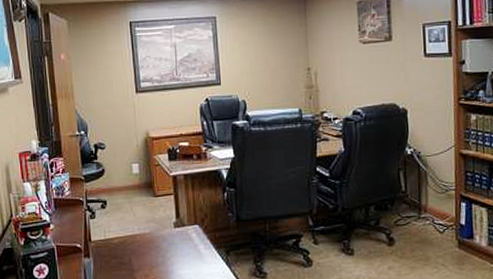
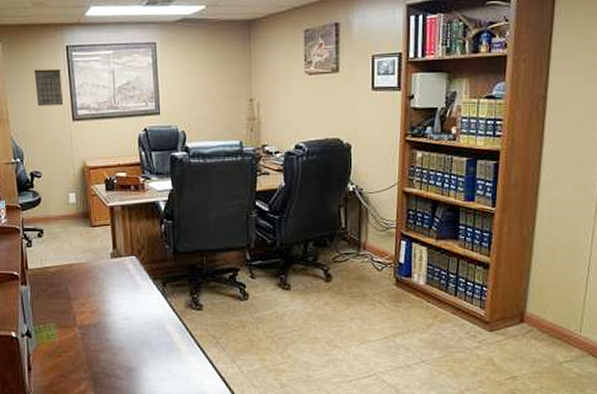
calendar: none [98,43,127,80] -> present [33,68,64,107]

